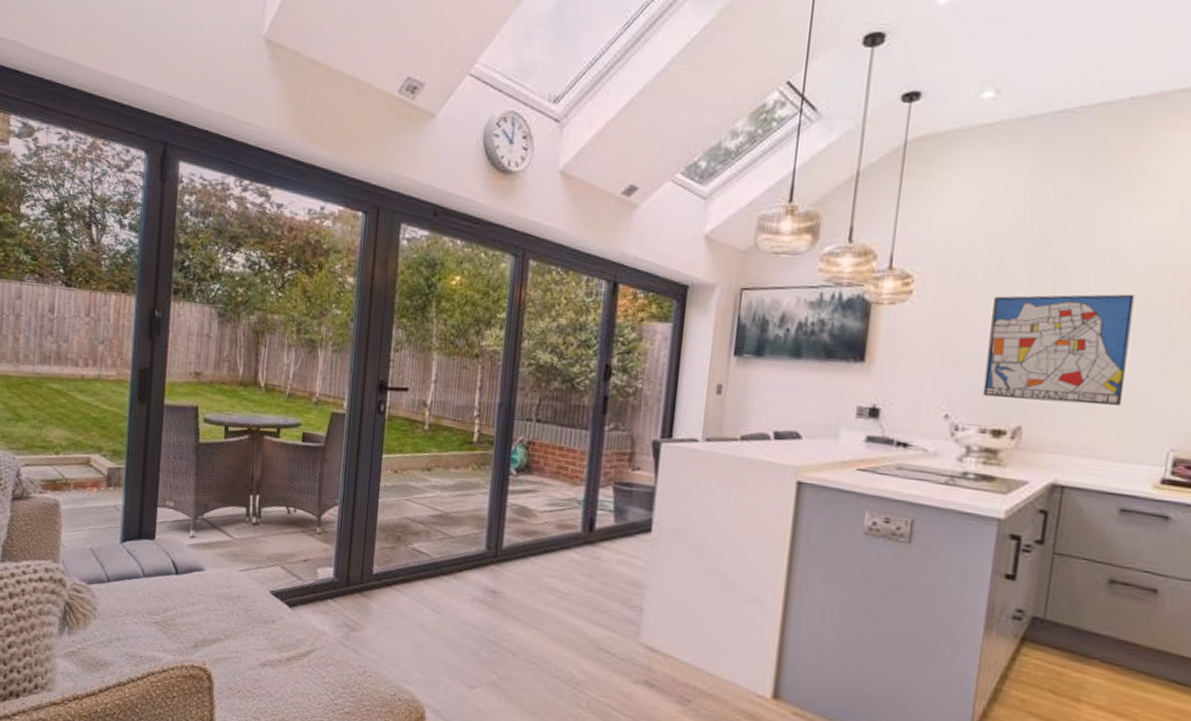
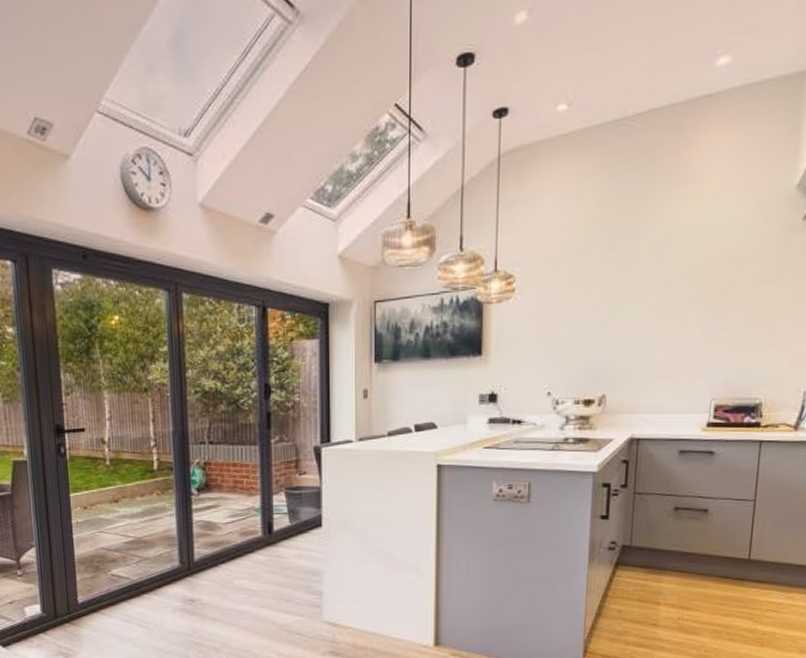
wall art: present [982,294,1135,406] -> none [575,274,682,373]

